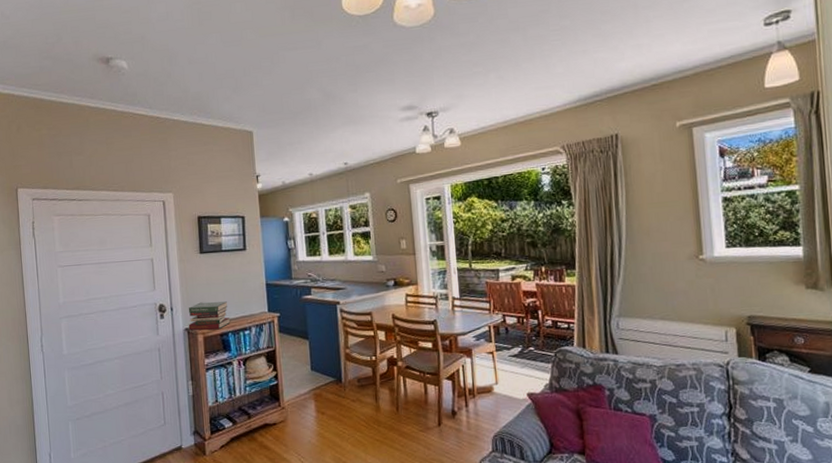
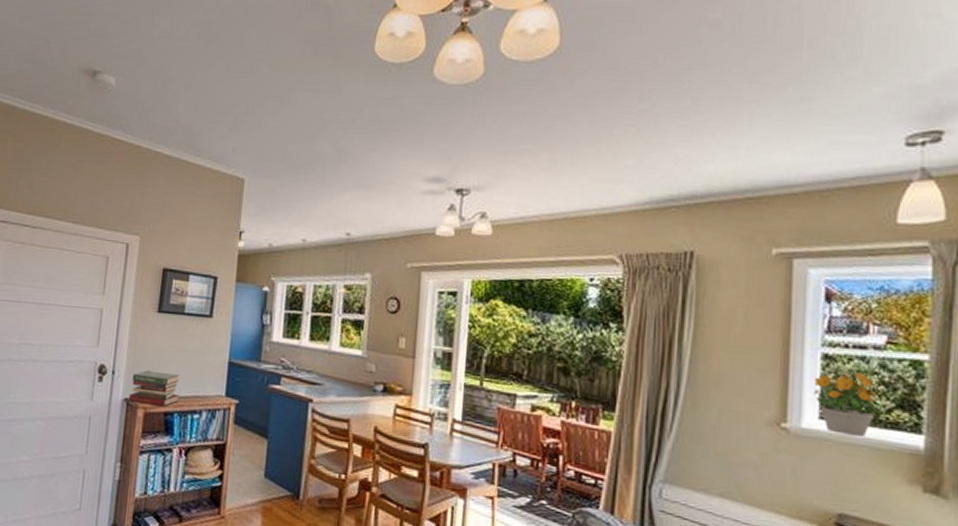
flowerpot: none [719,207,766,257] -> present [813,372,876,438]

